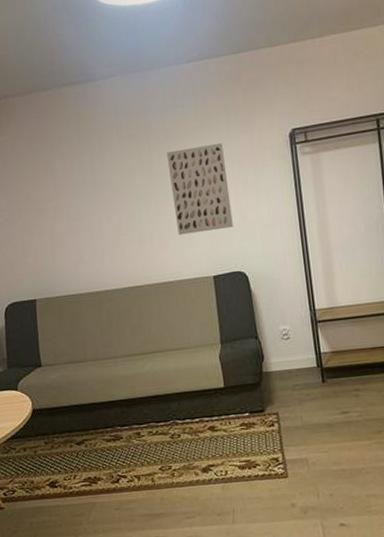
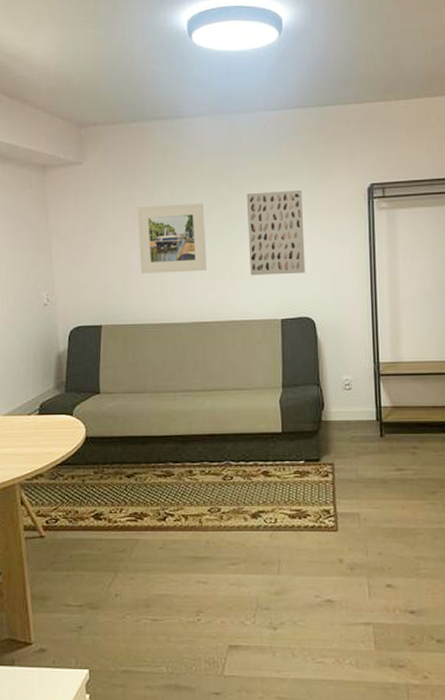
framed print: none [57,166,134,244] -> present [137,202,207,274]

